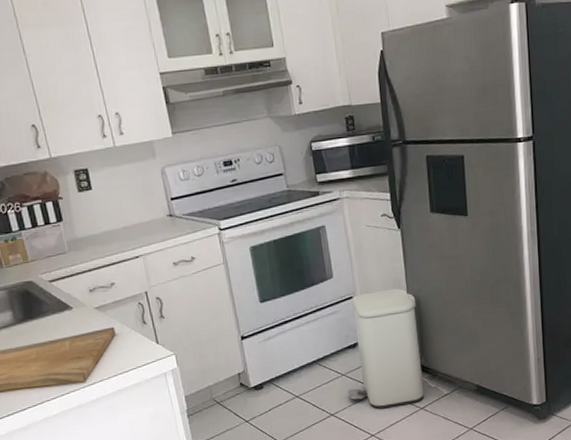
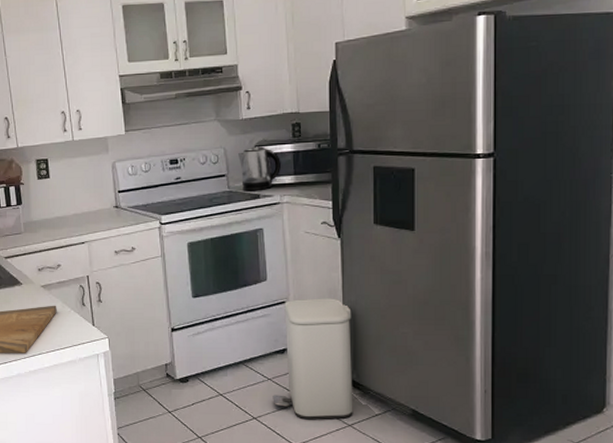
kettle: none [294,142,338,190] -> present [238,146,281,192]

